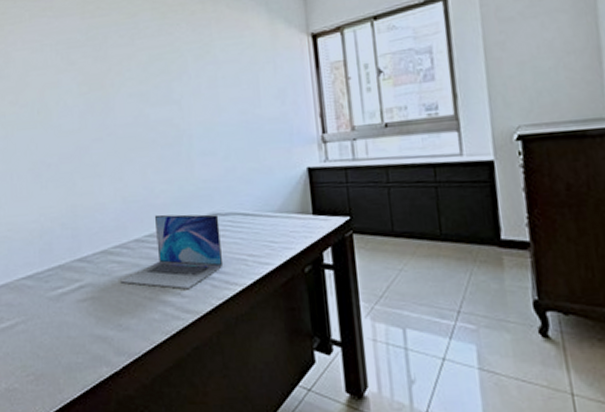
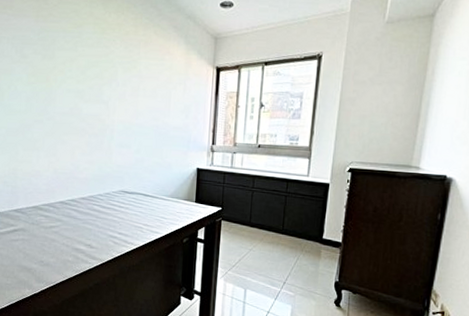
laptop: present [120,214,224,290] -> none [46,185,126,243]

